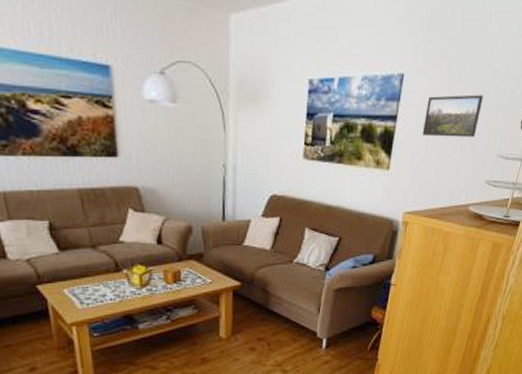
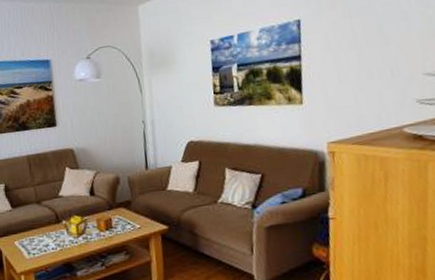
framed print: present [422,94,483,138] -> none [329,22,392,69]

